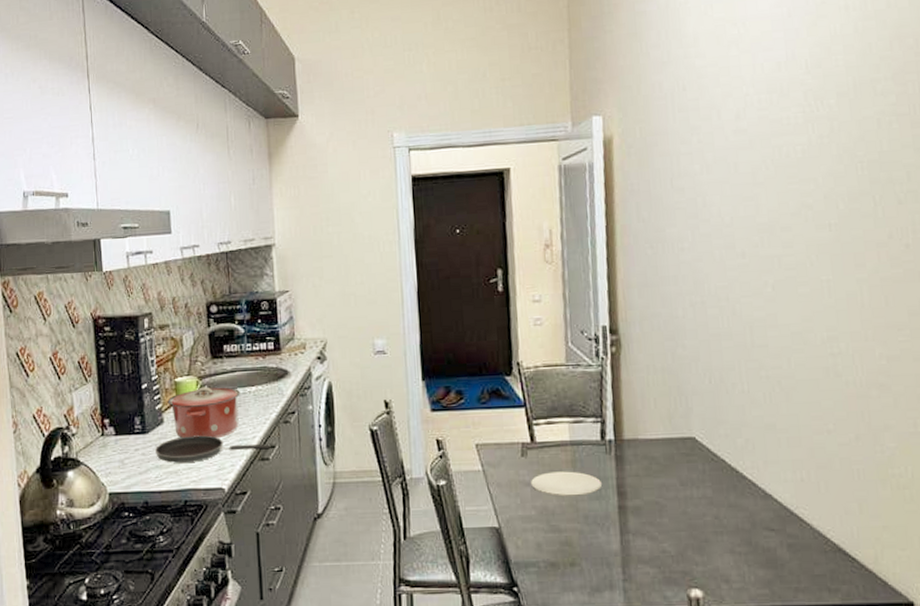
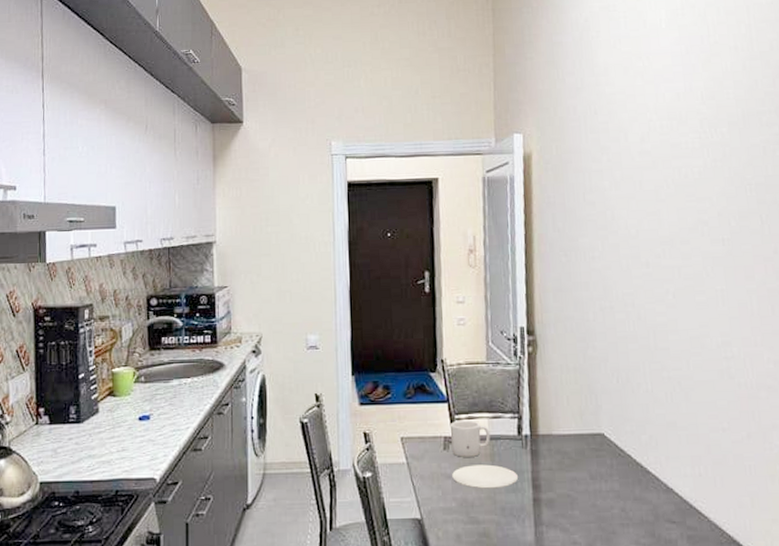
frying pan: present [155,435,271,463] -> none [89,425,204,453]
casserole: present [167,387,240,439] -> none [104,377,176,429]
mug: none [527,425,572,464] -> present [449,420,491,457]

